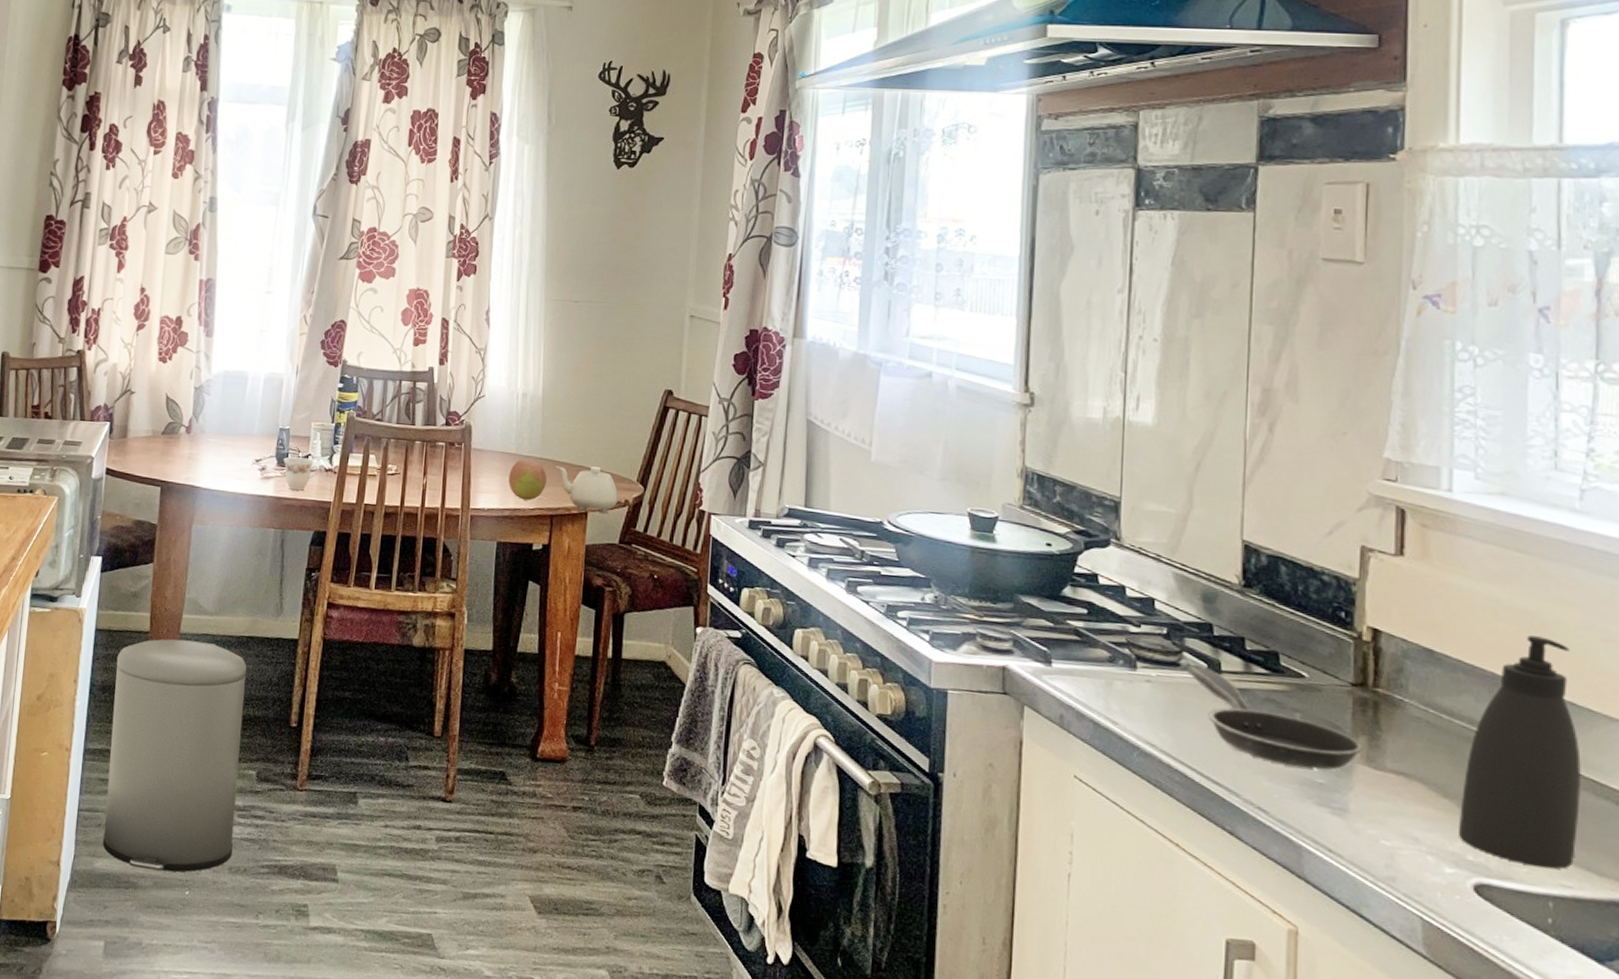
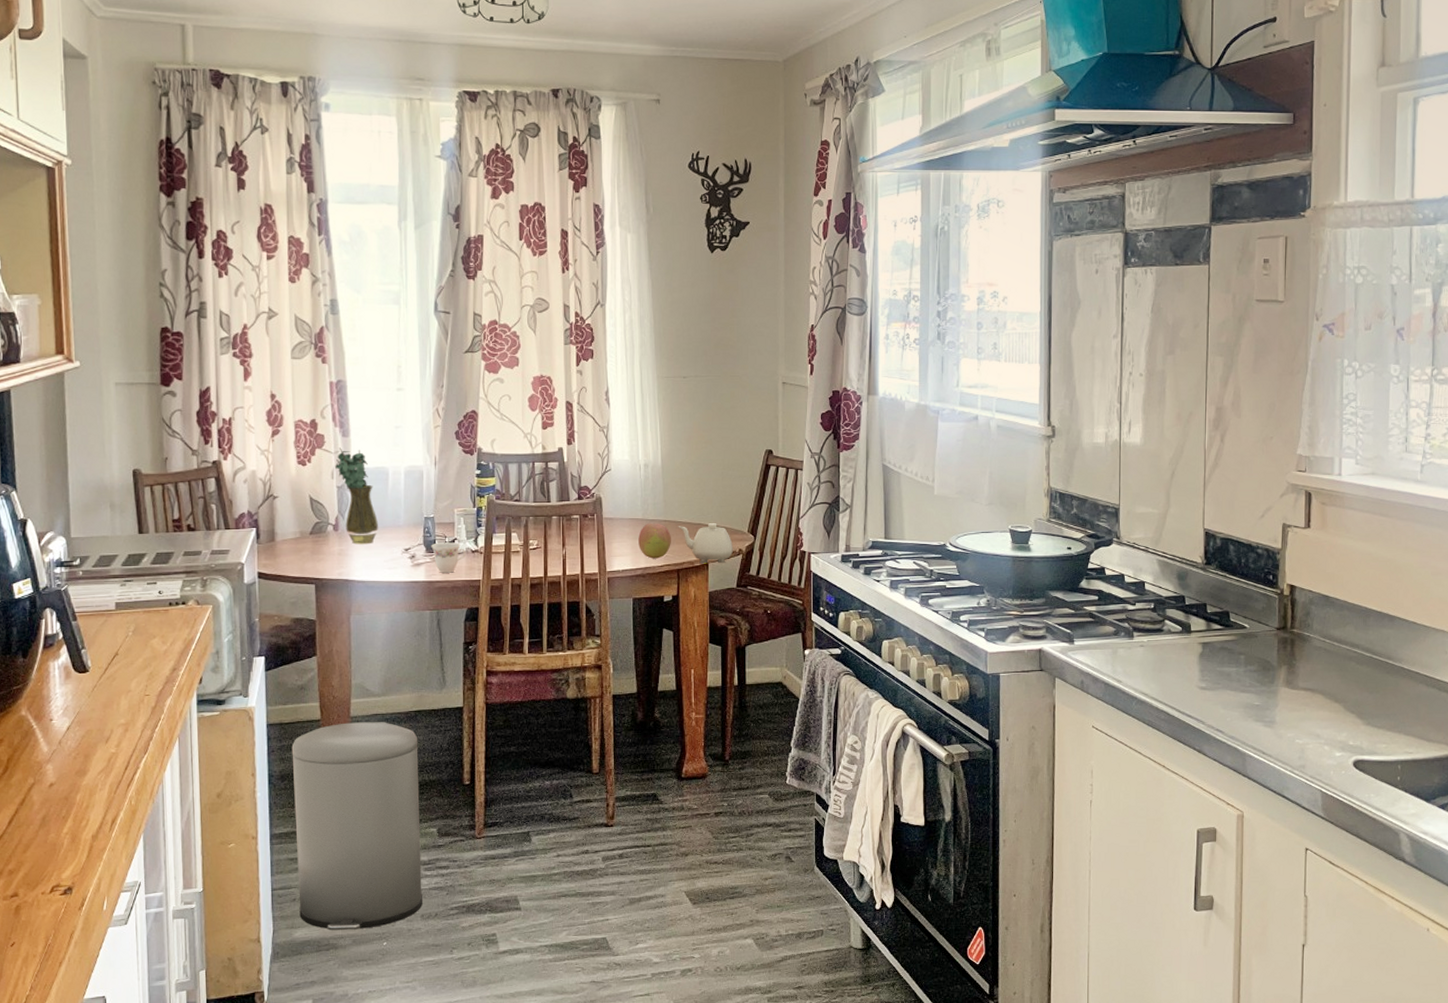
vase: none [195,347,232,451] -> present [335,448,379,545]
frying pan: present [1186,664,1365,770] -> none [1167,628,1286,696]
soap dispenser: present [1457,635,1581,869] -> none [1343,577,1419,742]

